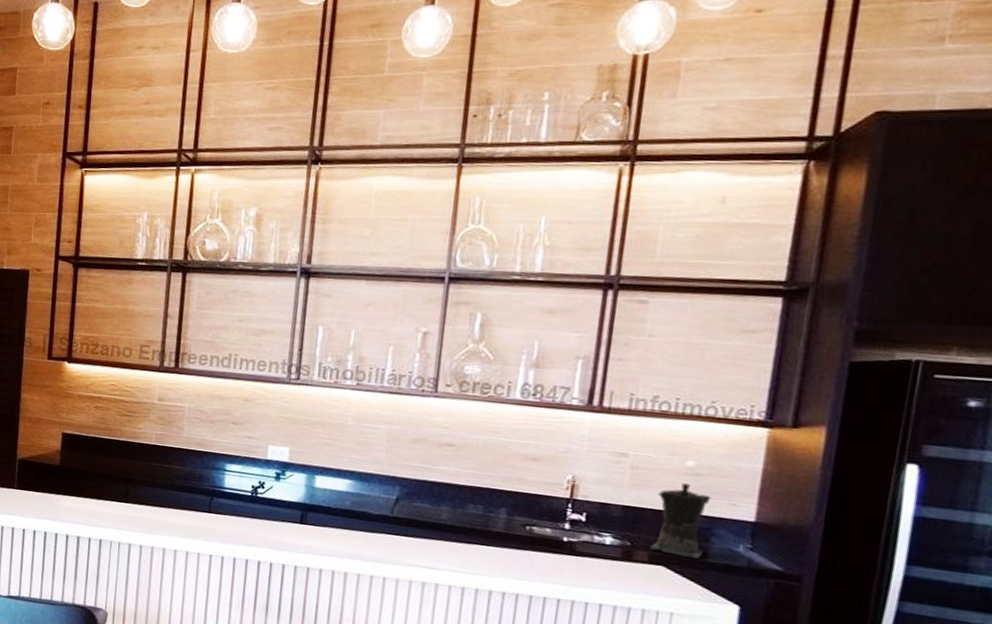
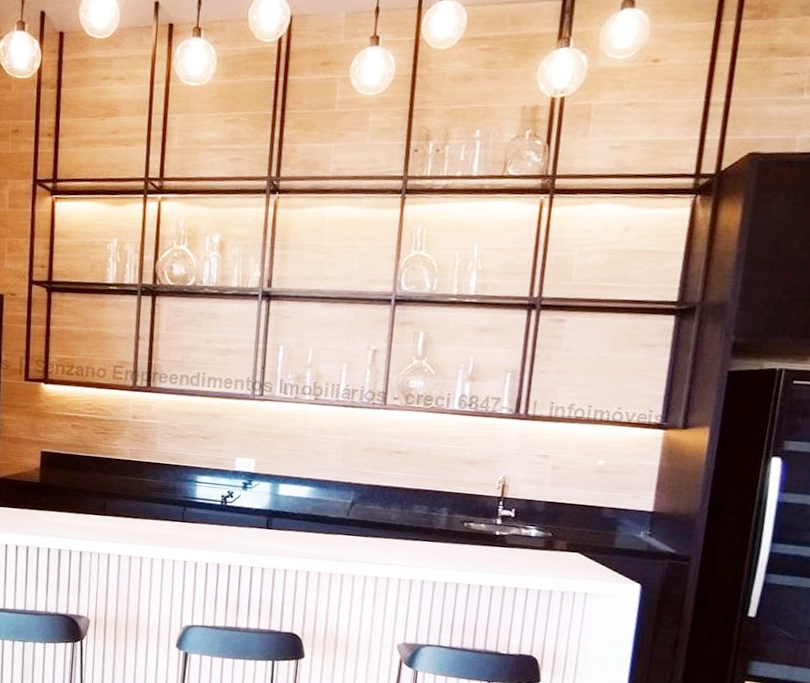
coffee maker: present [649,483,711,559] -> none [567,480,617,545]

